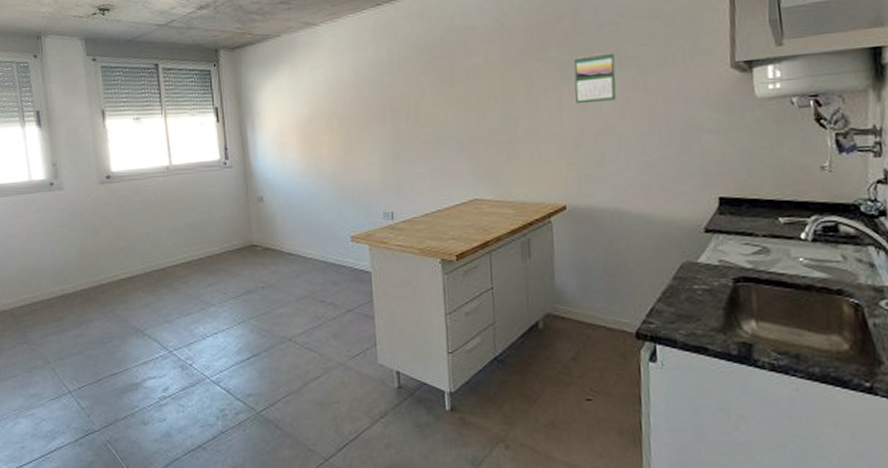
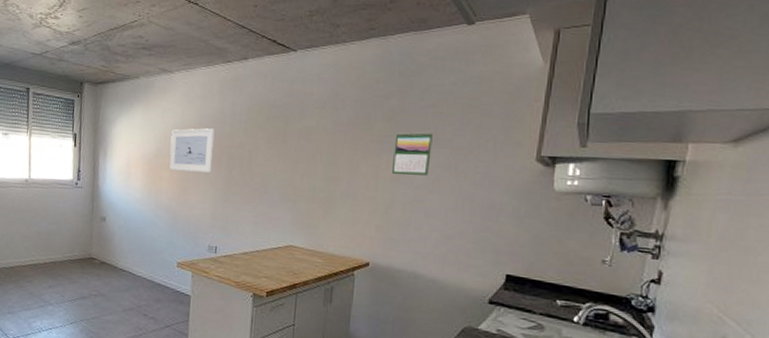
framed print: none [325,81,375,134] -> present [169,128,215,173]

